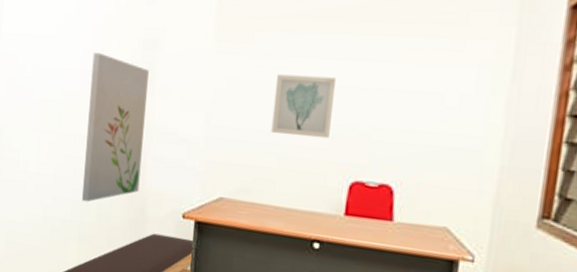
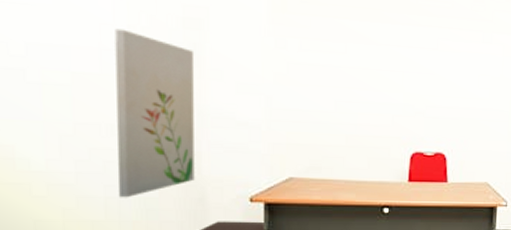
wall art: present [271,74,336,139] -> none [336,58,392,117]

